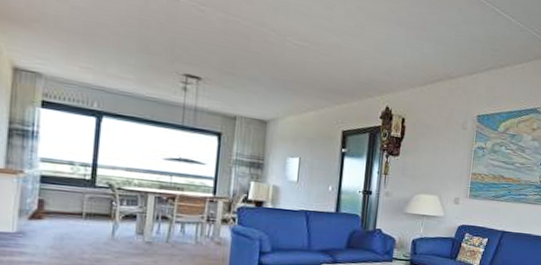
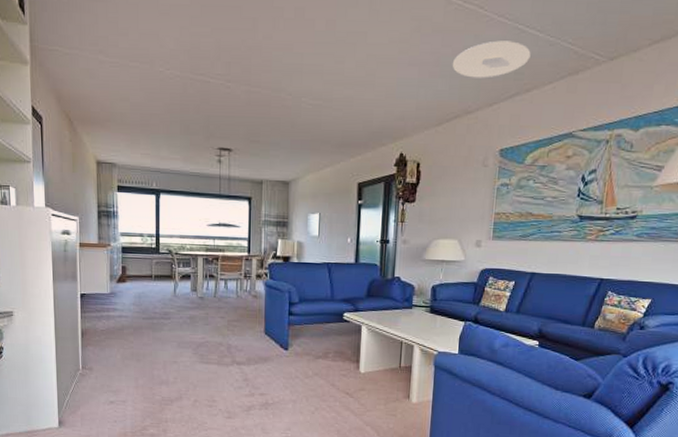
ceiling light: none [438,17,505,50] -> present [453,40,531,78]

